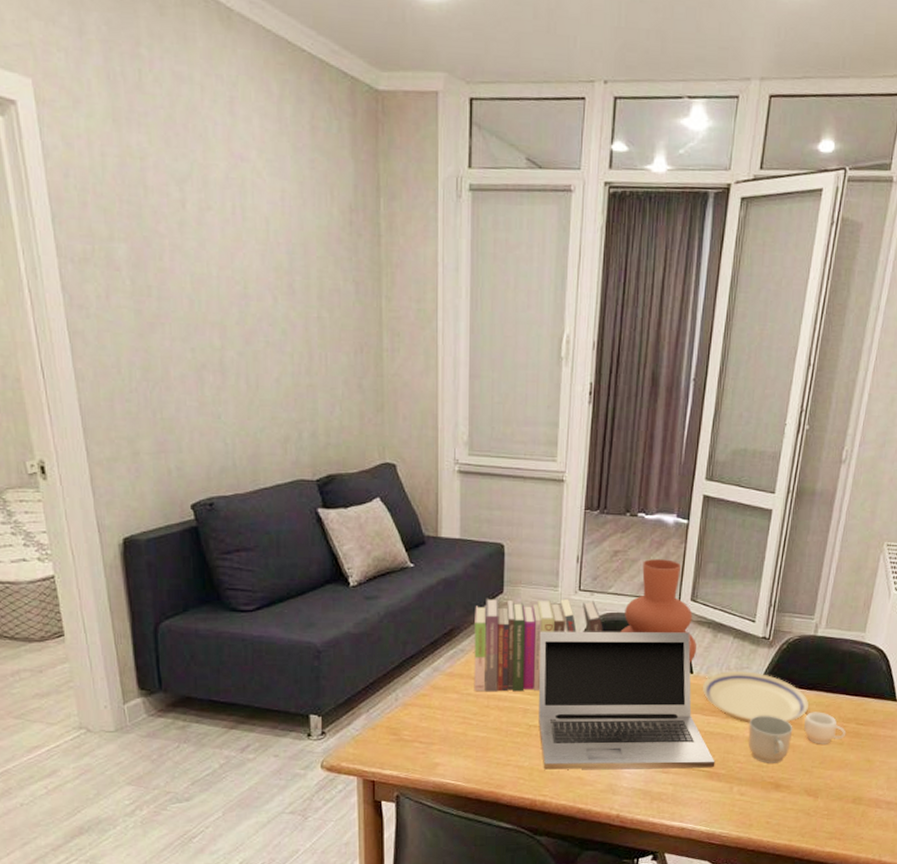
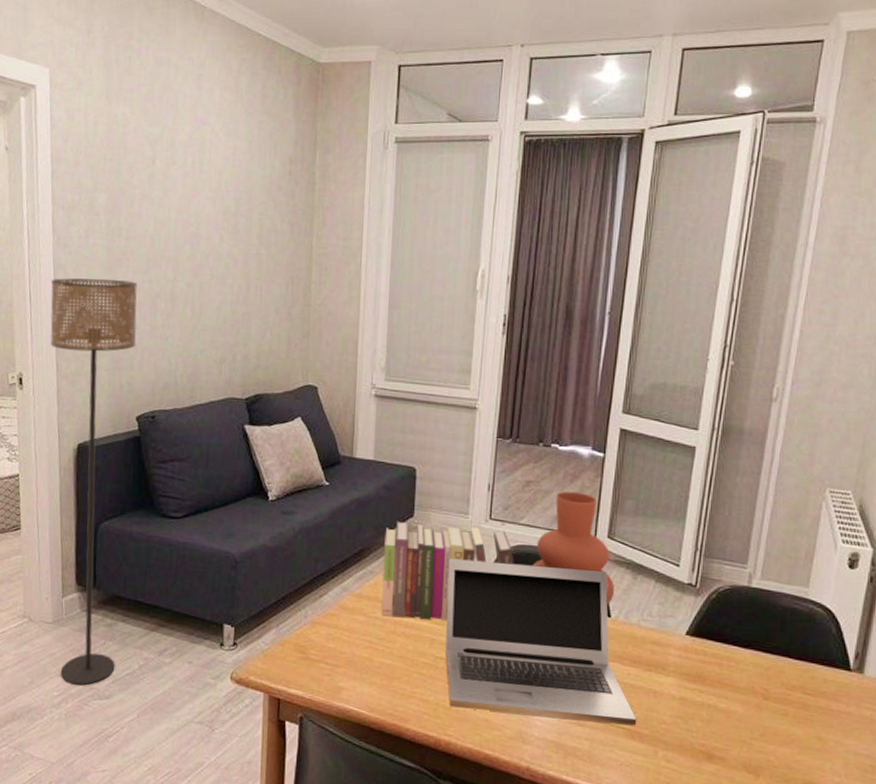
floor lamp: none [68,347,193,791] -> present [50,278,137,686]
plate: present [703,671,809,723] -> none [622,618,744,683]
mug: present [748,715,793,763] -> none [674,670,727,729]
cup: present [804,712,847,744] -> none [740,673,791,714]

